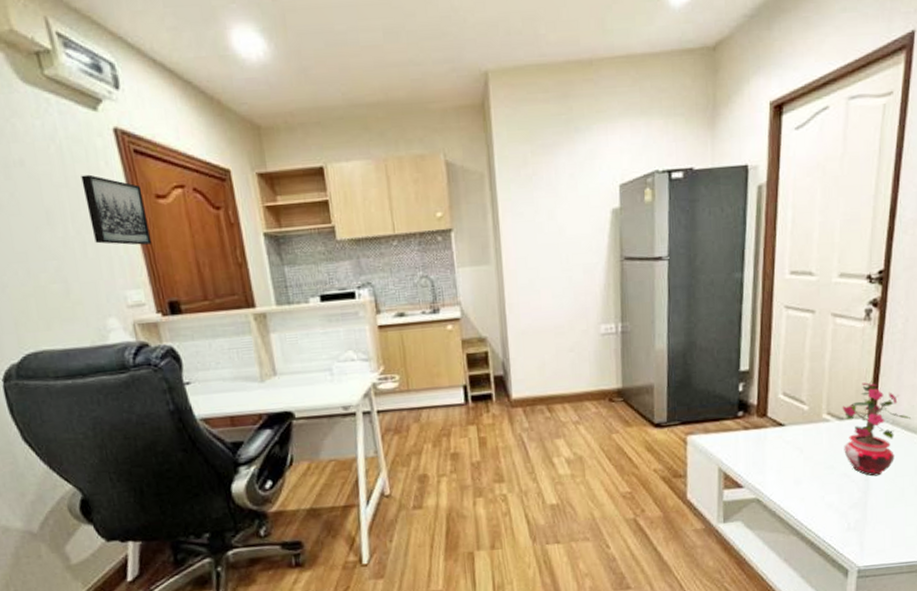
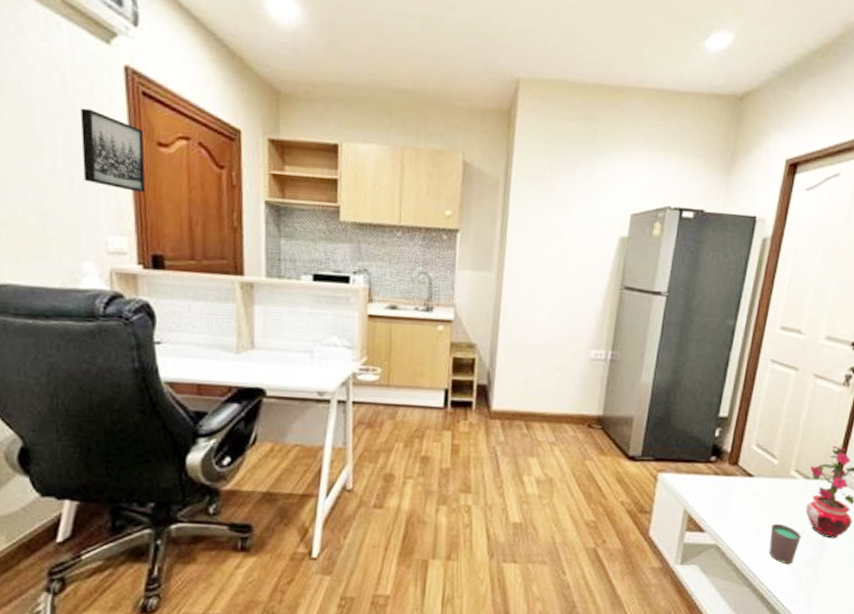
cup: none [810,468,843,508] -> present [769,523,801,564]

